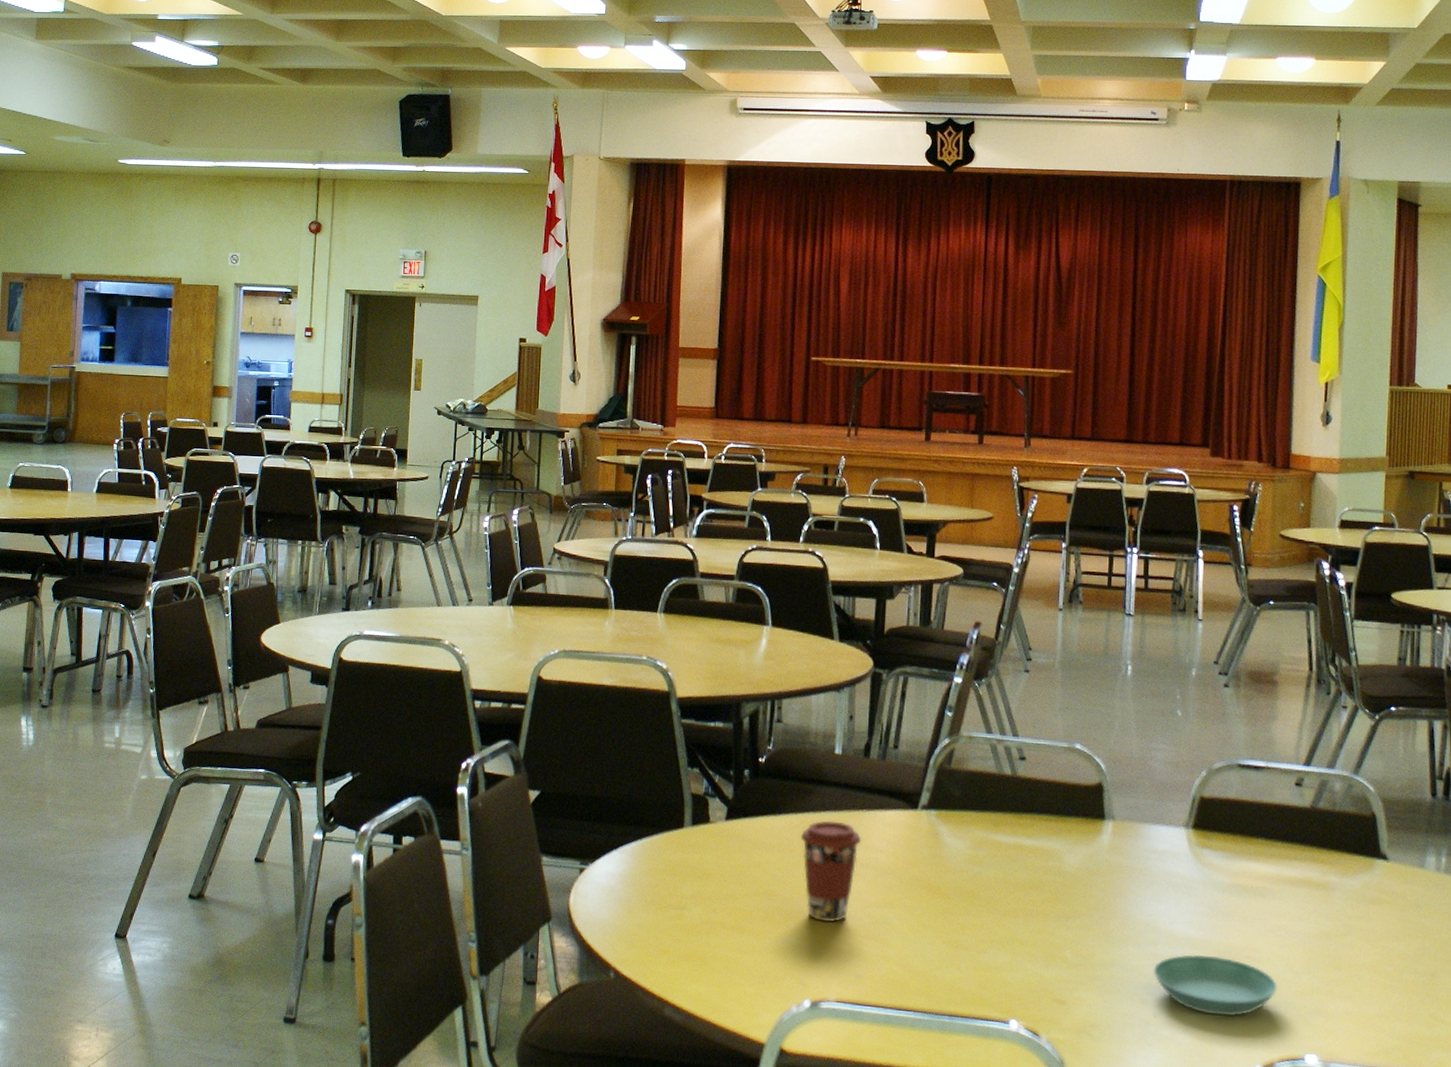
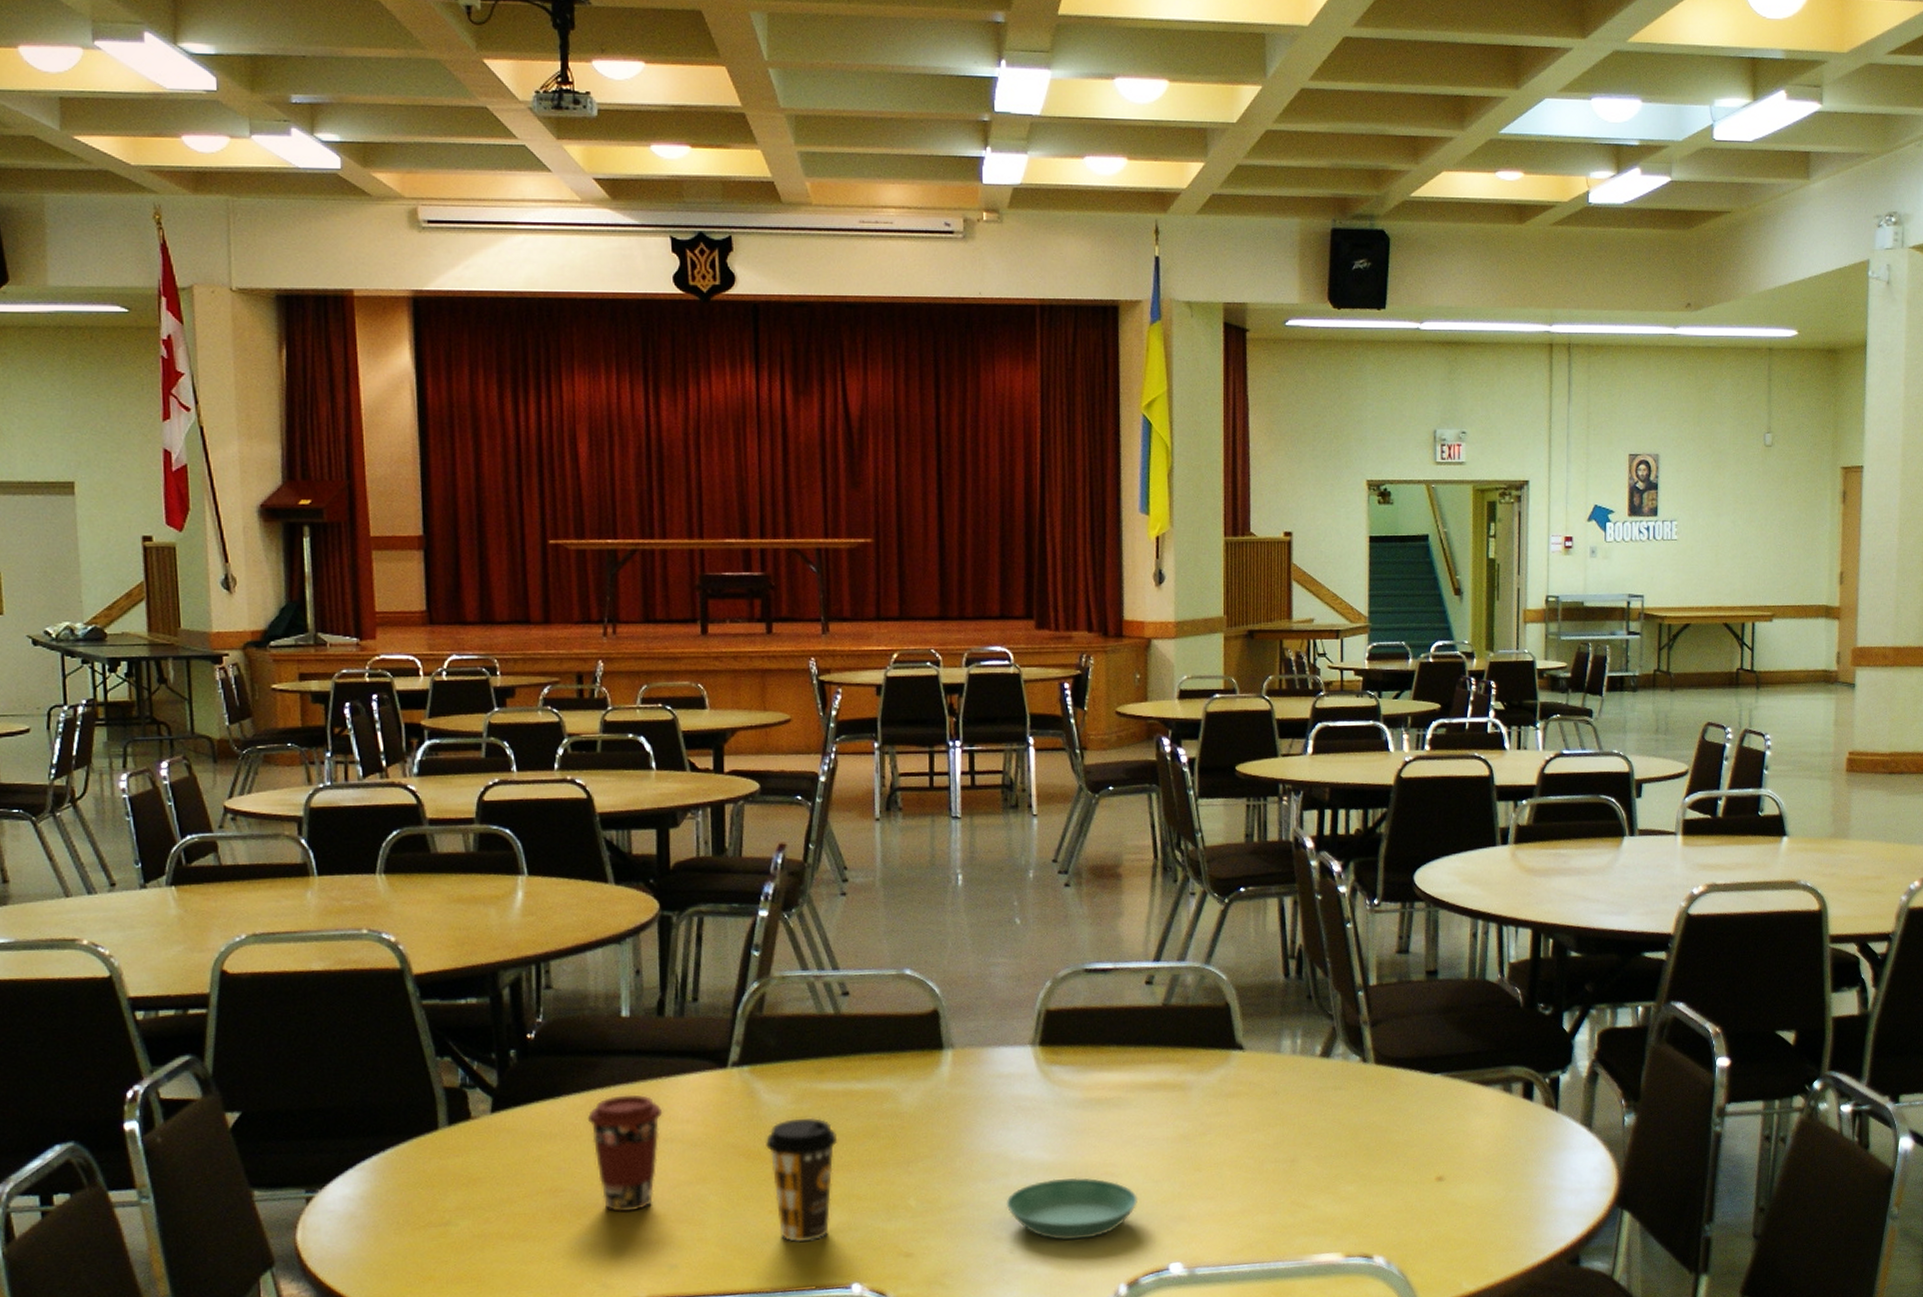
coffee cup: none [944,862,1007,975] -> present [764,1117,838,1243]

